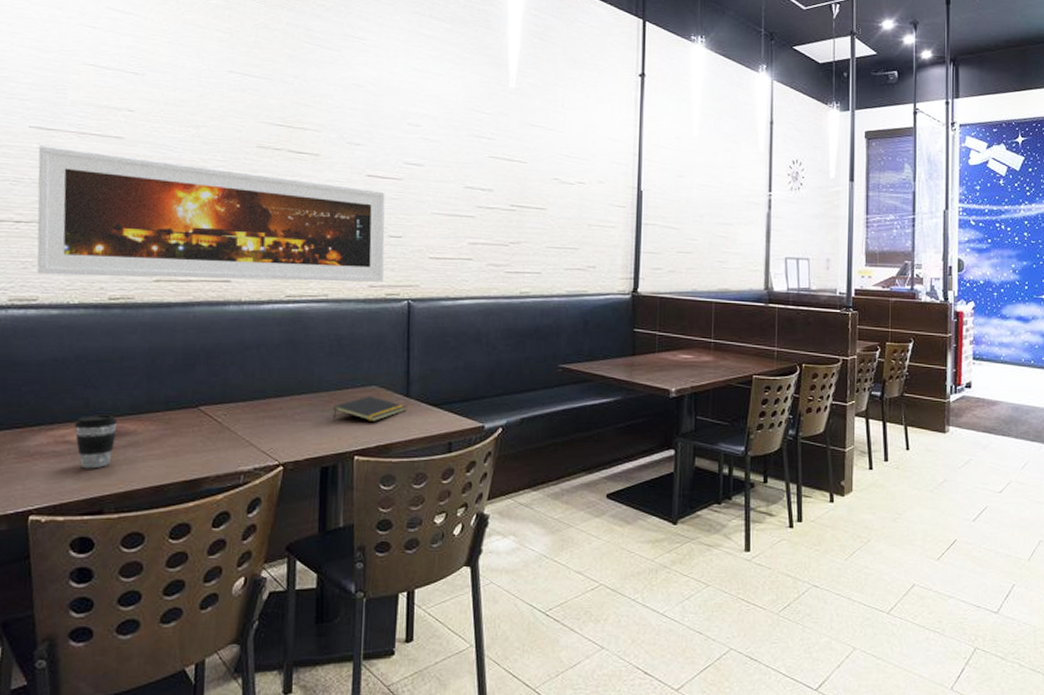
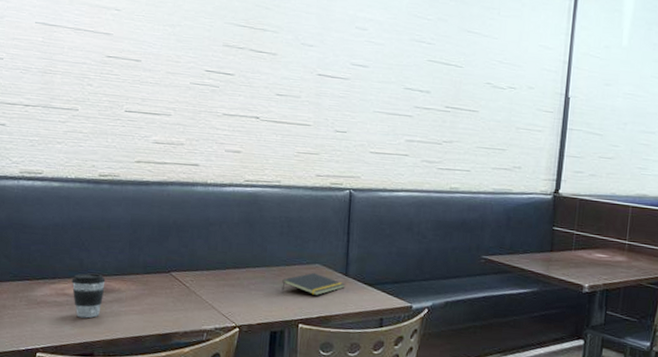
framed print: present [37,145,386,282] -> none [42,39,334,172]

